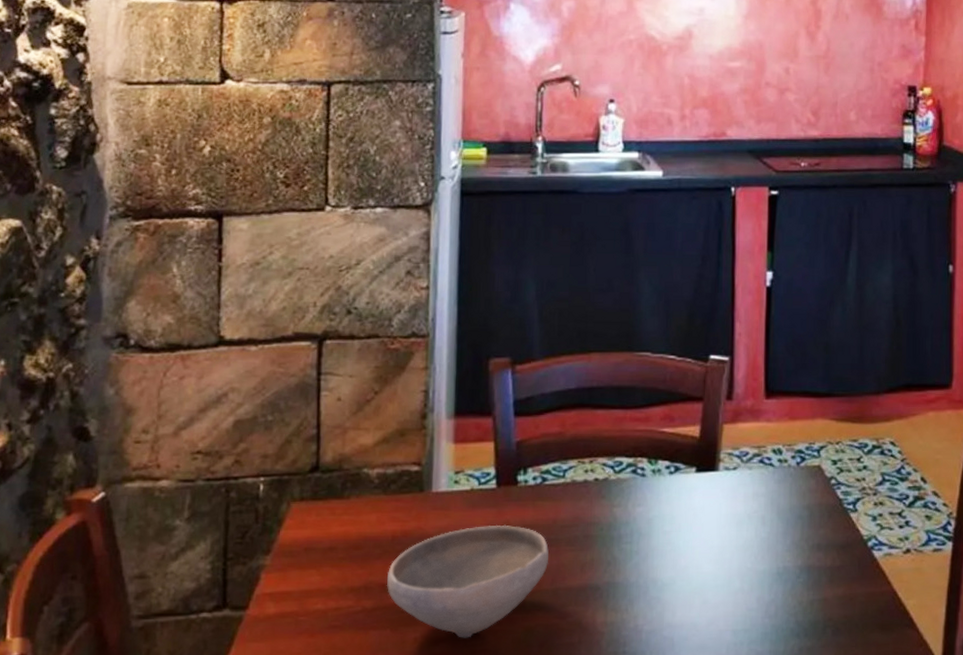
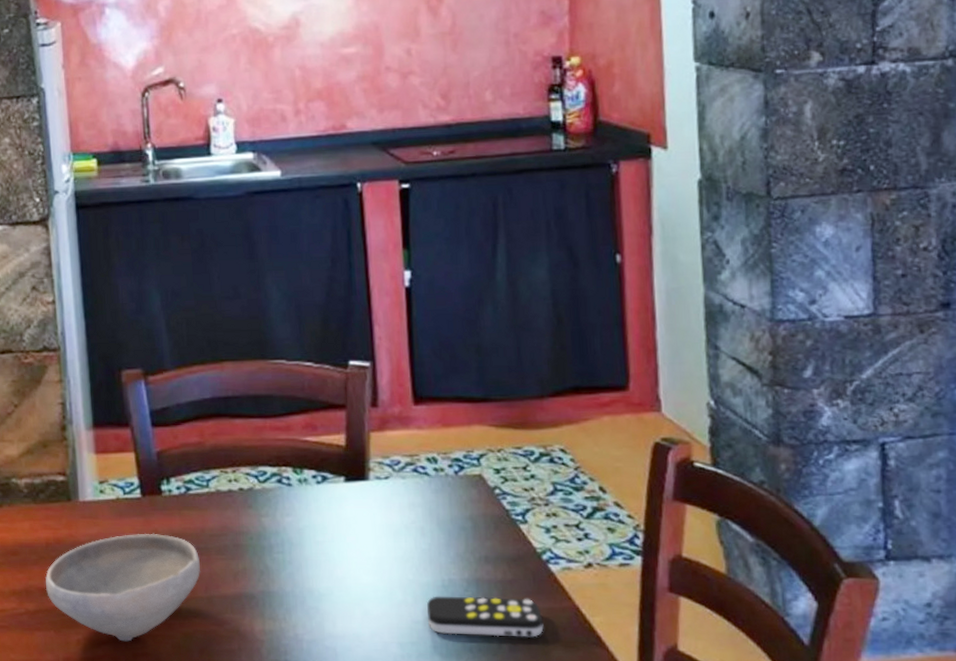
remote control: none [762,583,864,622] -> present [427,596,544,638]

